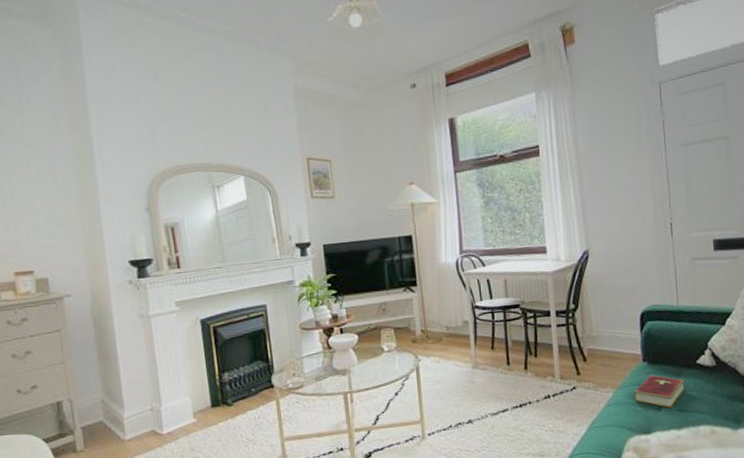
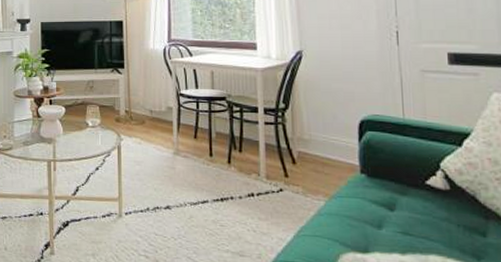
hardcover book: present [633,374,685,409] -> none [349,188,411,230]

